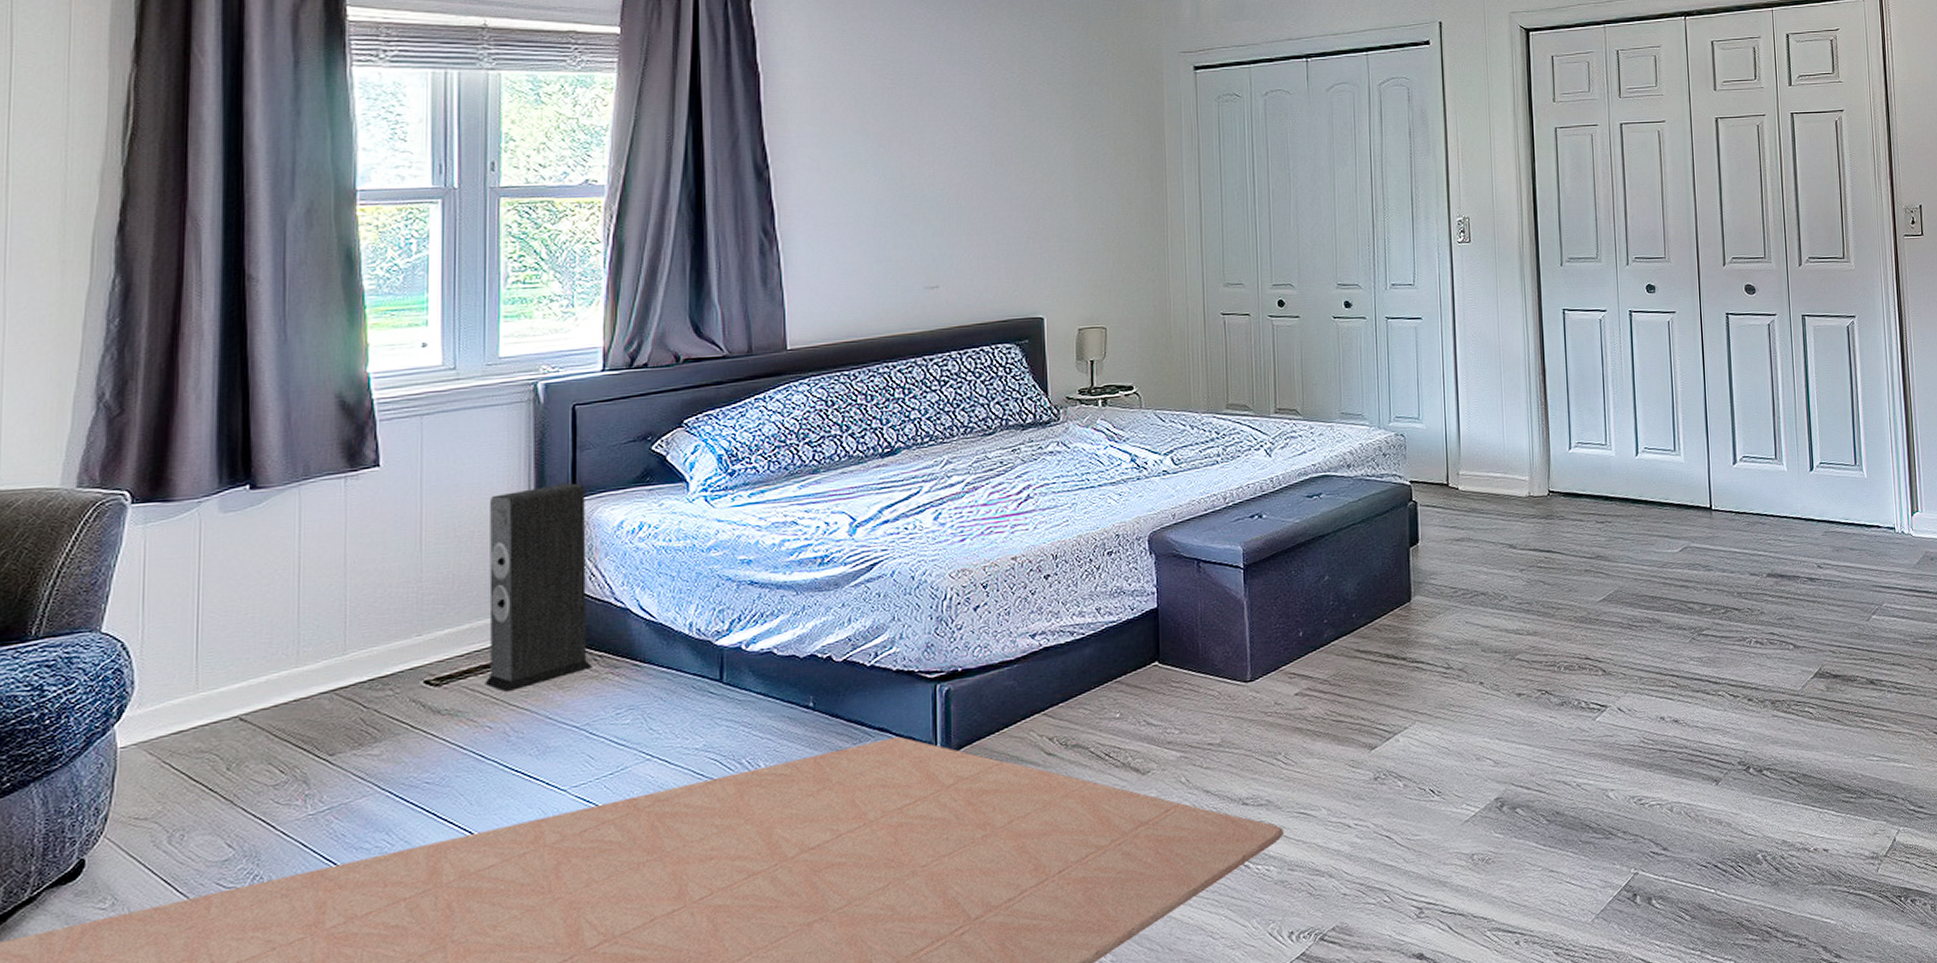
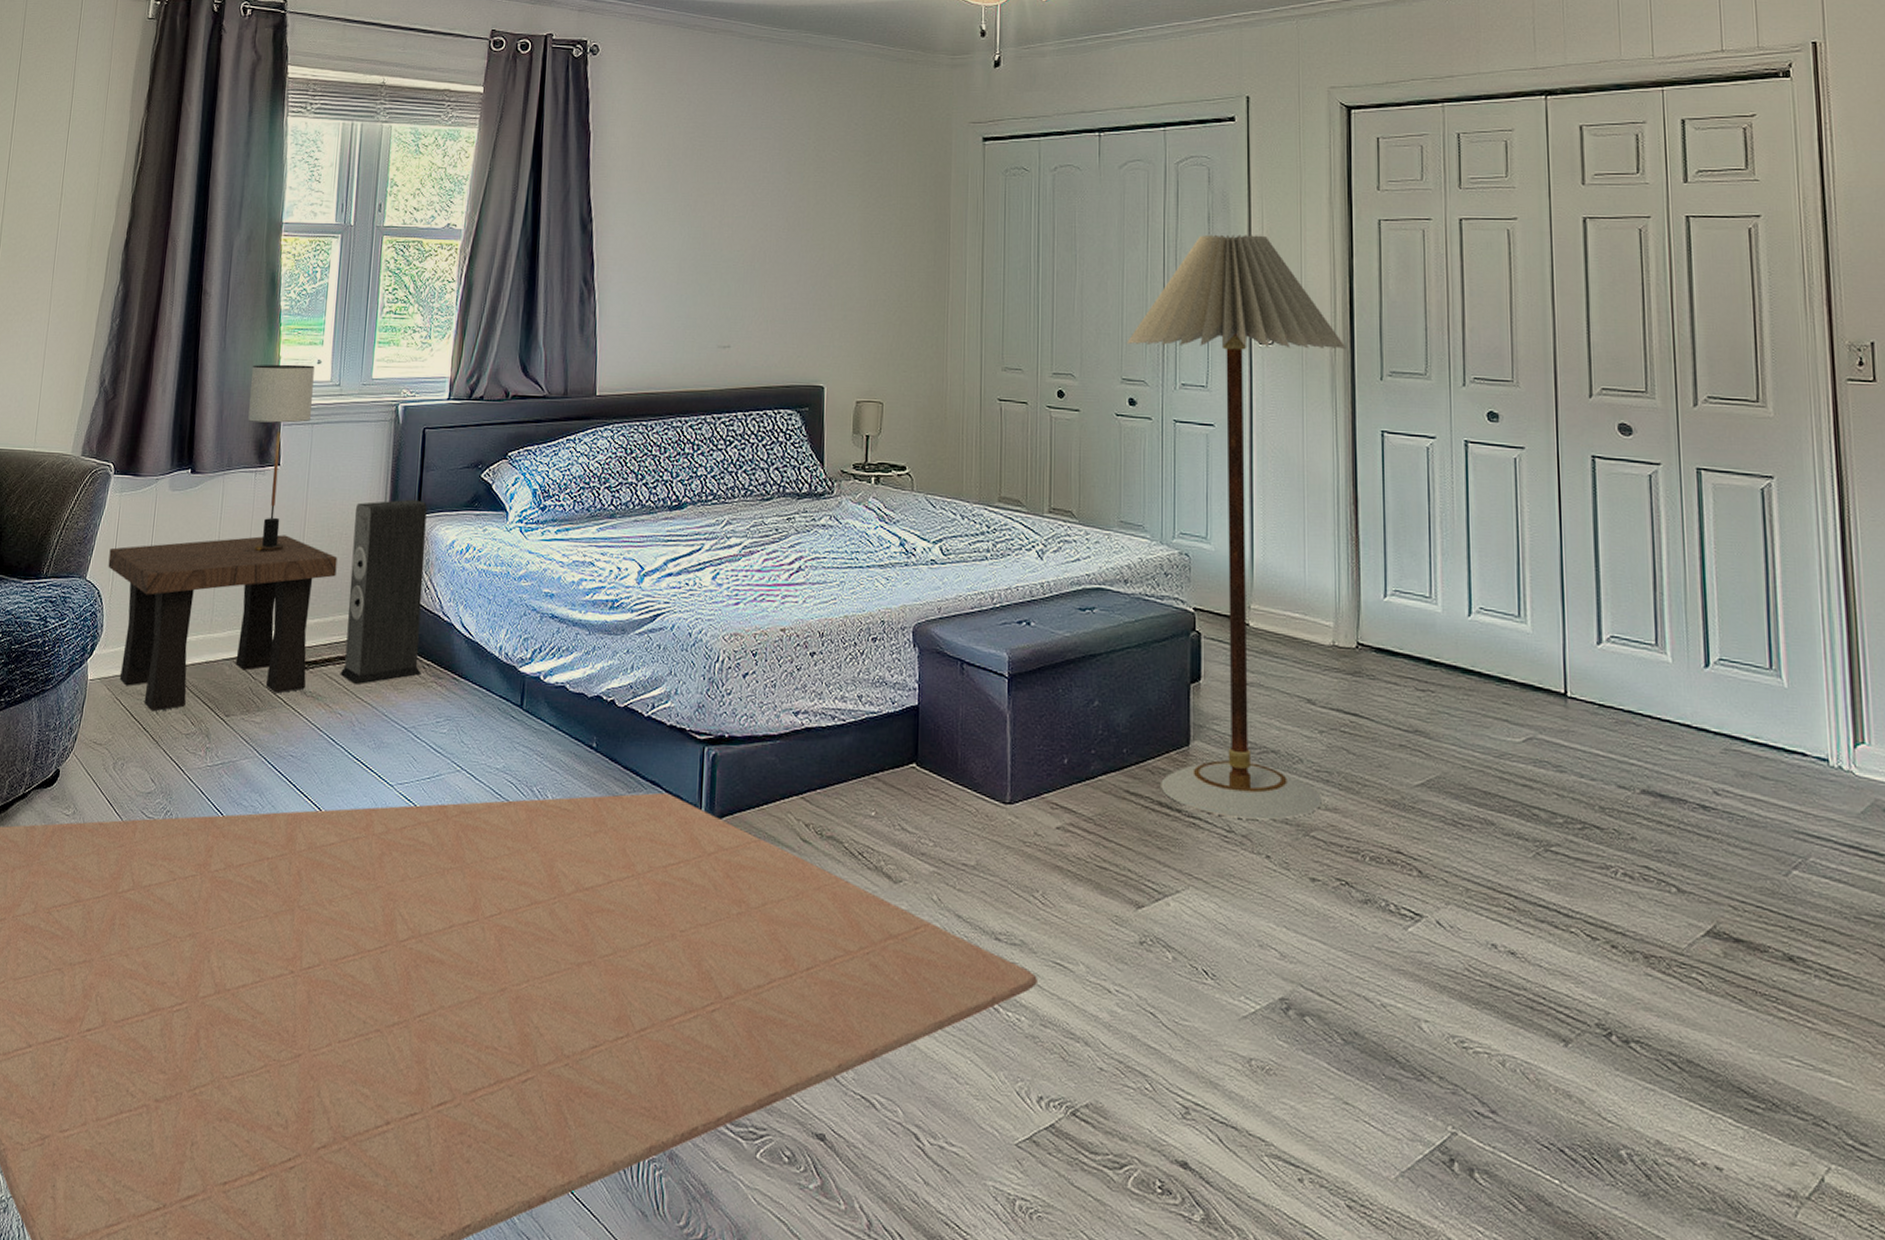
side table: none [134,543,470,769] -> present [108,534,338,712]
table lamp: none [327,349,419,566] -> present [248,364,315,552]
floor lamp: none [1341,146,1532,657] -> present [1127,234,1347,820]

